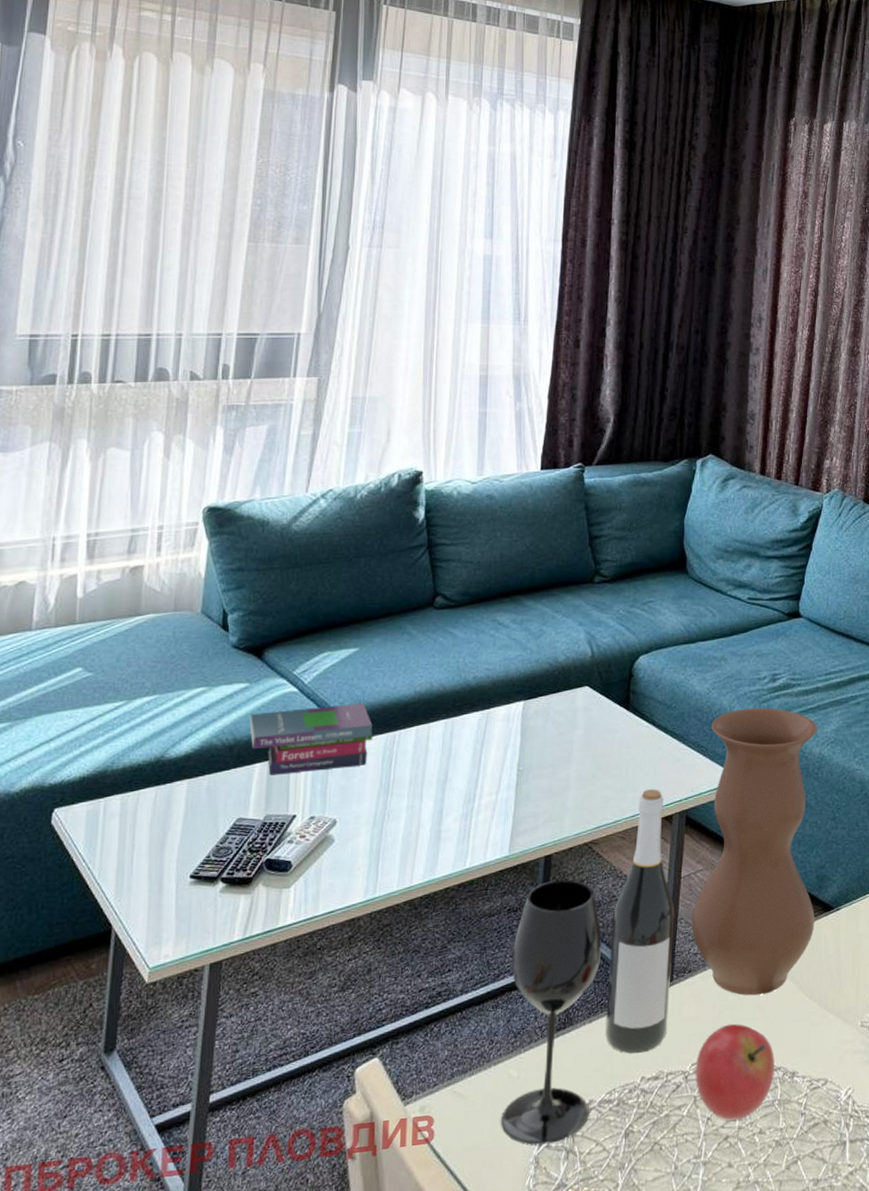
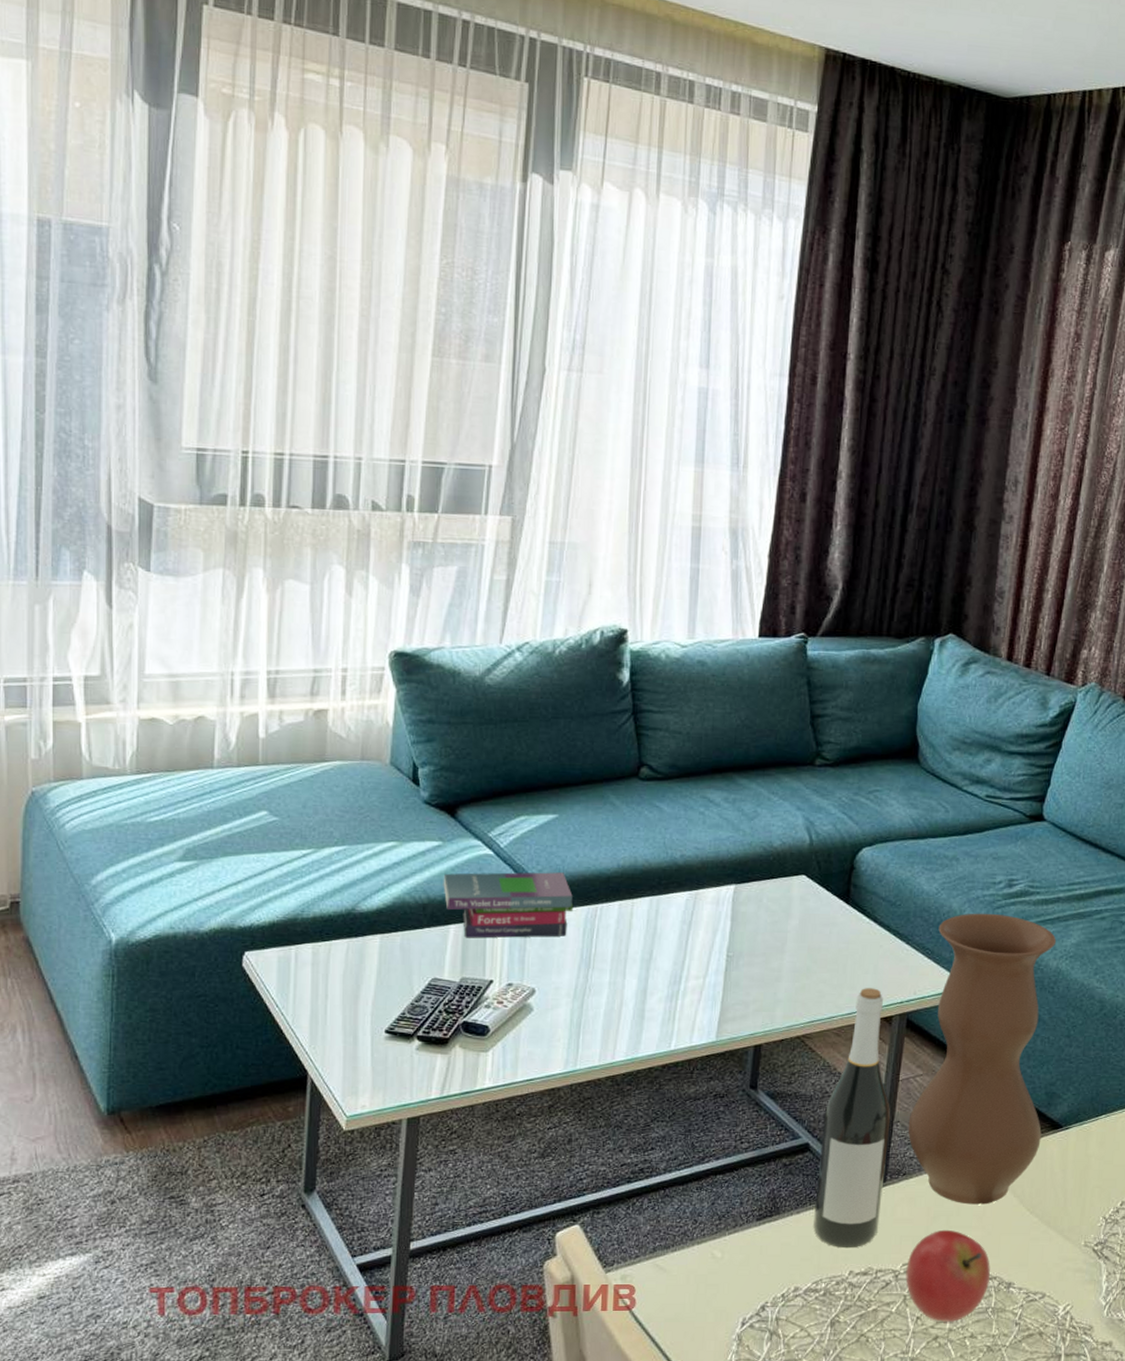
wineglass: present [501,880,602,1145] -> none [704,1071,813,1324]

